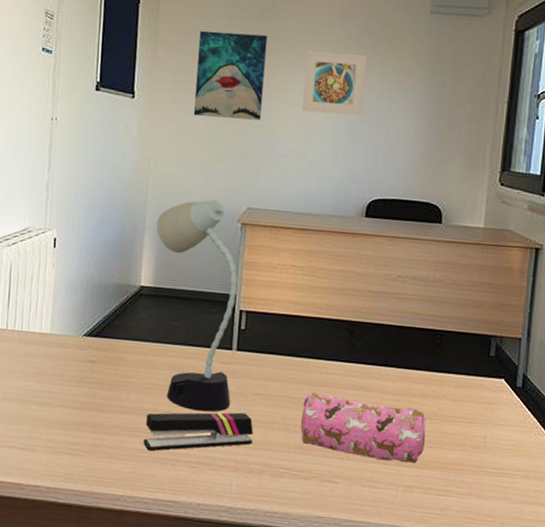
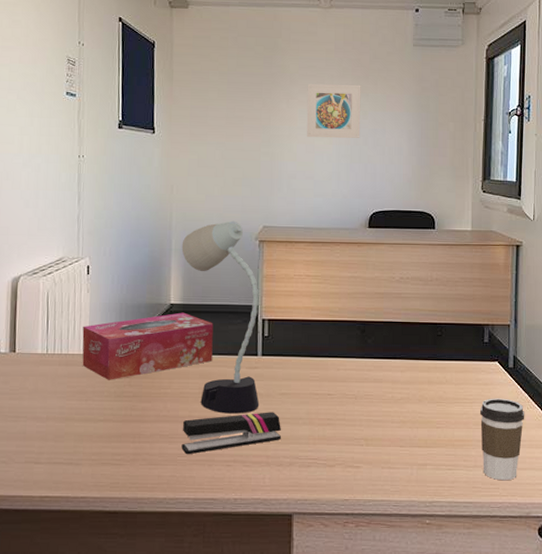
tissue box: none [43,296,186,364] -> present [82,312,213,380]
wall art: present [193,30,268,120] -> none [209,70,272,147]
pencil case: present [301,392,426,464] -> none [324,388,434,444]
coffee cup: none [478,419,532,514] -> present [479,398,525,481]

